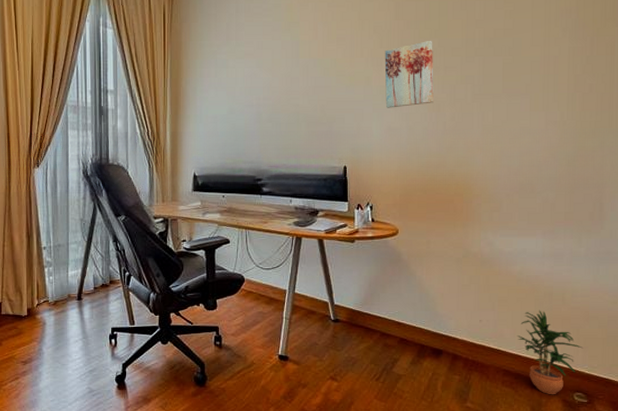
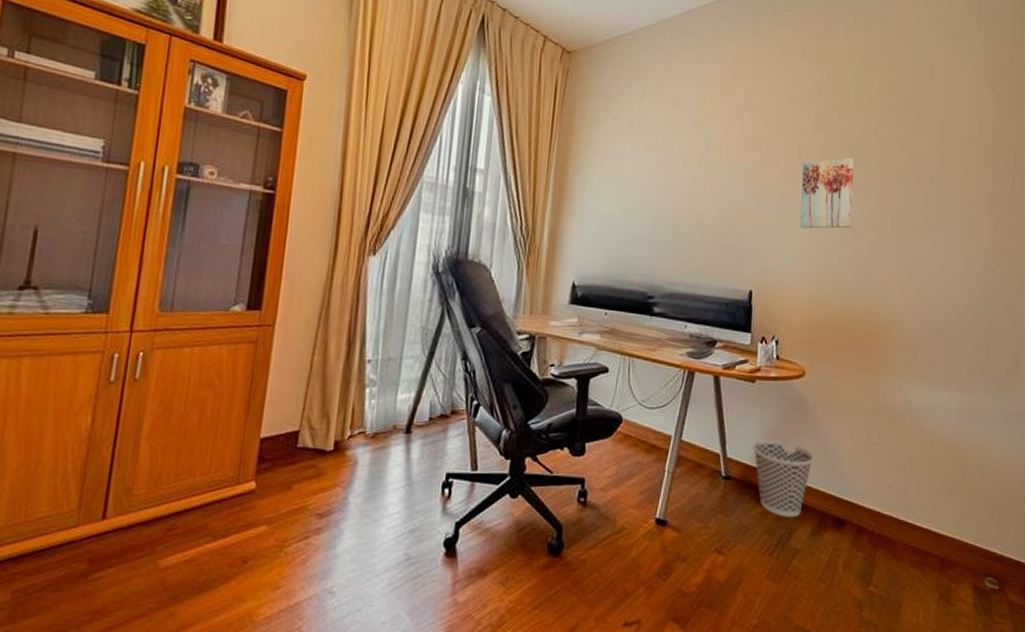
wastebasket: none [356,288,410,350] -> present [753,439,814,518]
potted plant: present [517,310,583,395] -> none [927,476,996,580]

